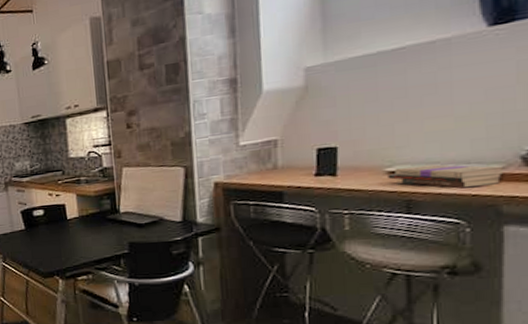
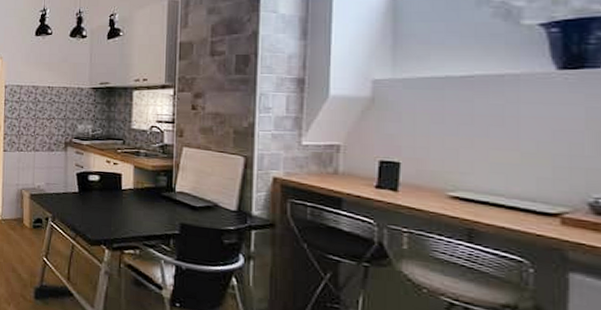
books: present [388,164,504,189] -> none [450,194,571,229]

